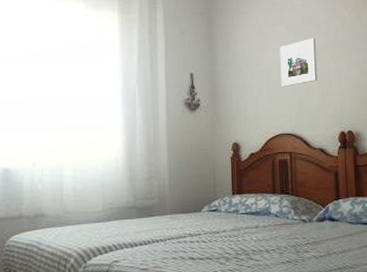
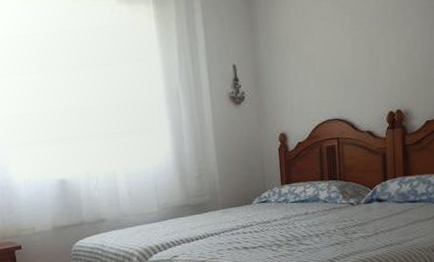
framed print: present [279,38,317,86] -> none [325,11,365,70]

